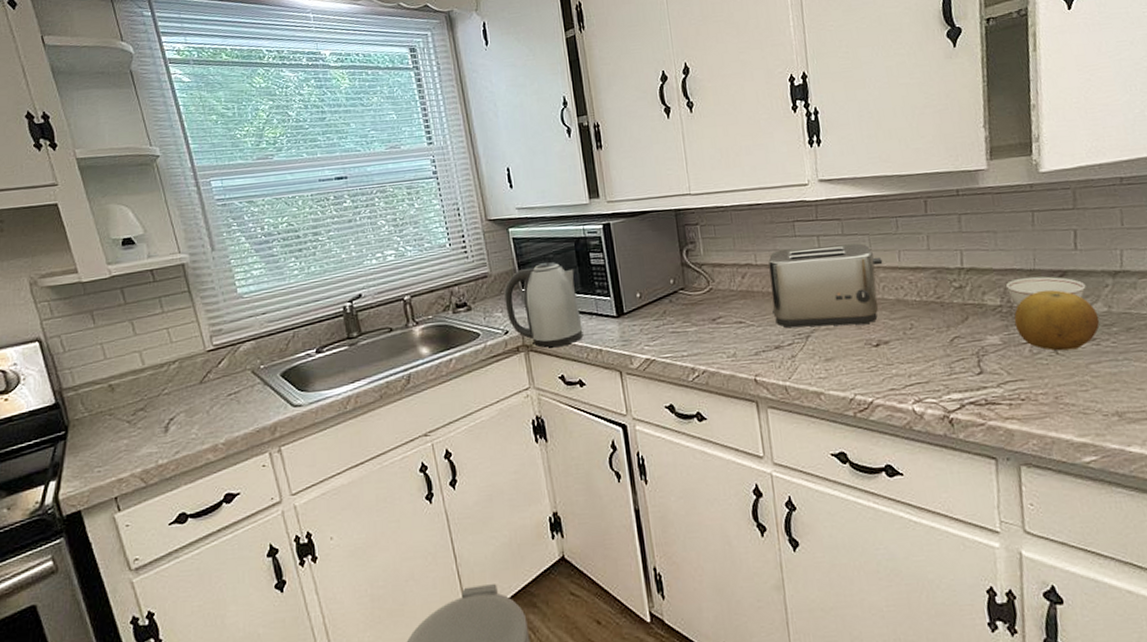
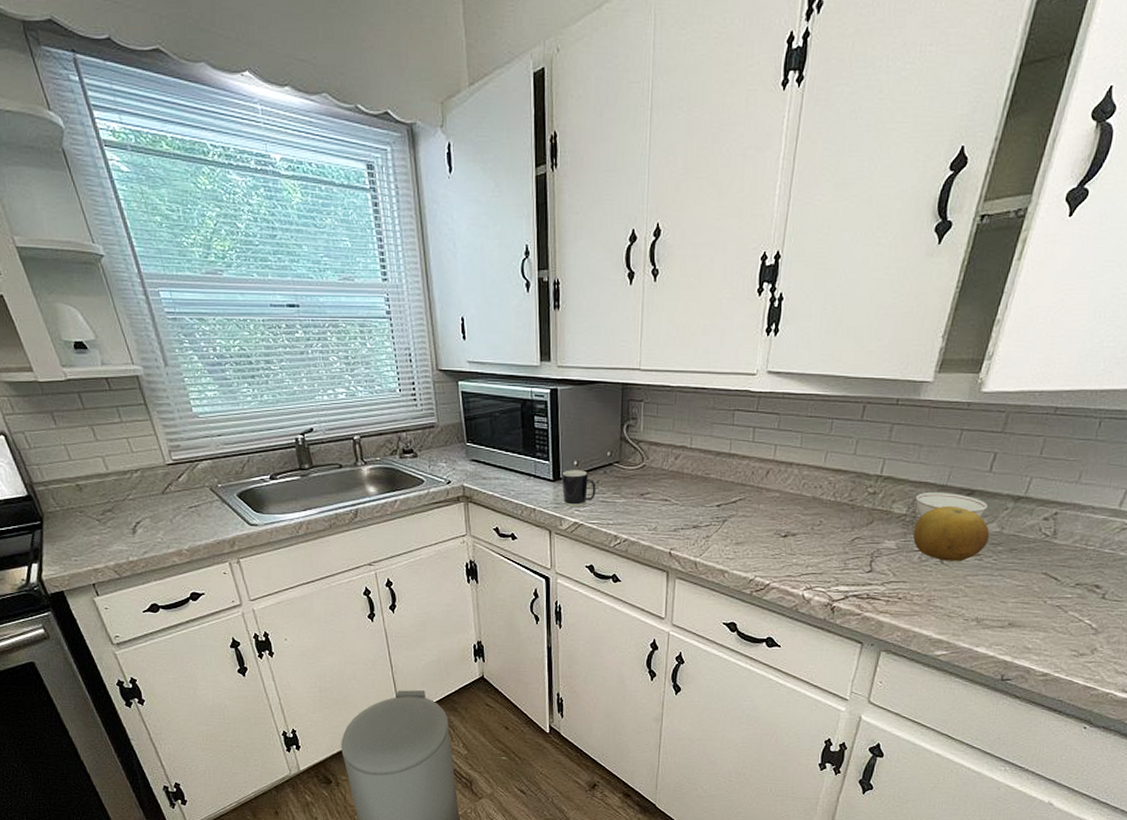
kettle: present [504,261,583,349] -> none [450,419,520,502]
mug: none [625,301,664,343] -> present [561,470,596,507]
toaster: present [768,243,883,328] -> none [697,437,809,517]

